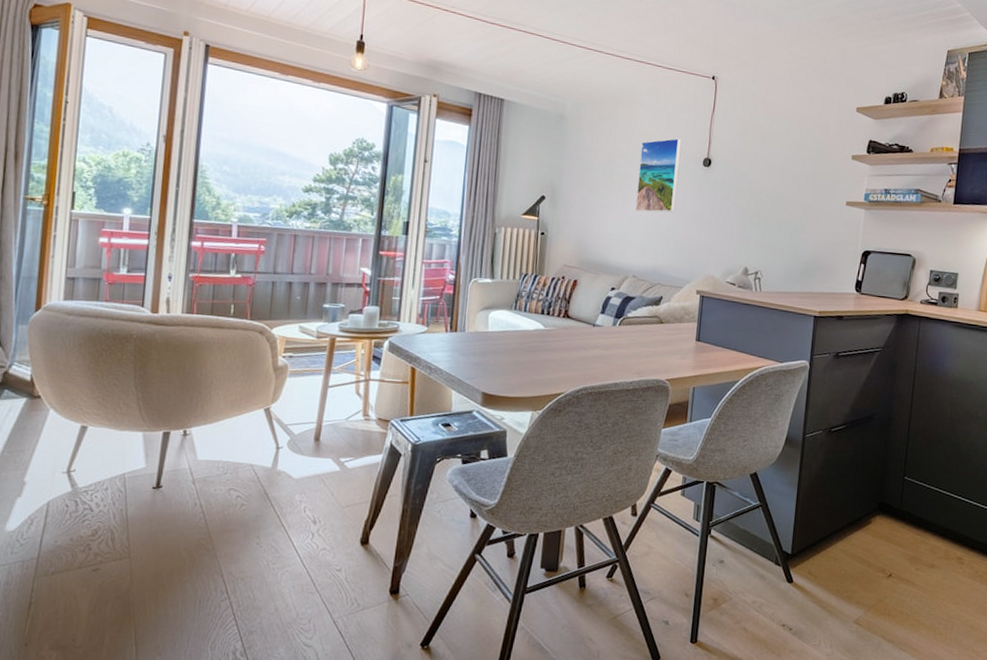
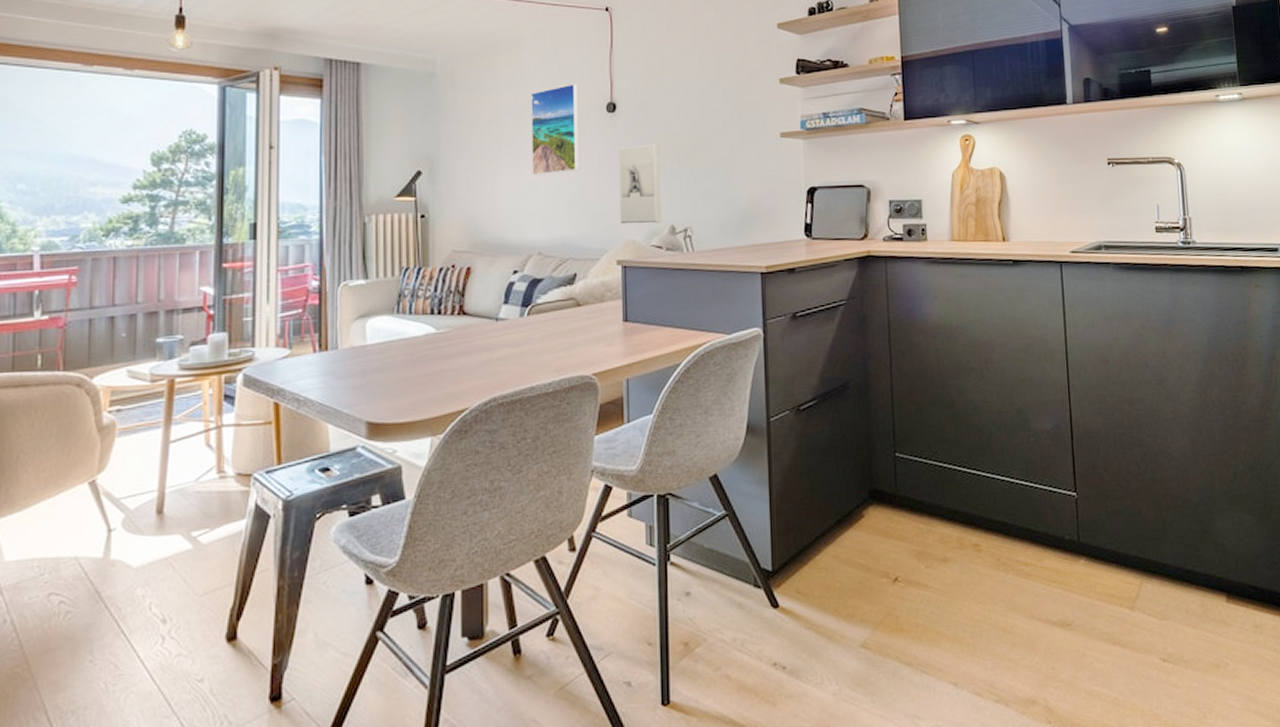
wall sculpture: none [703,197,744,265] -> present [619,144,662,224]

